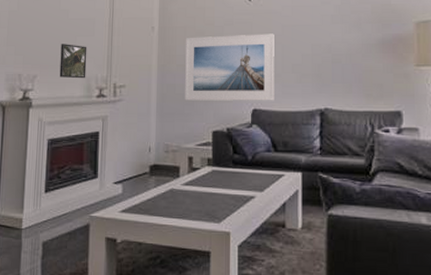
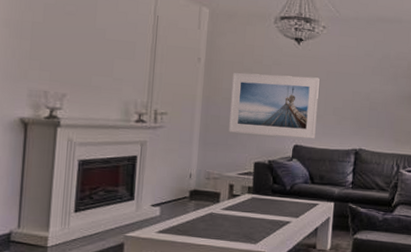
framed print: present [59,44,87,79] -> none [93,64,126,102]

